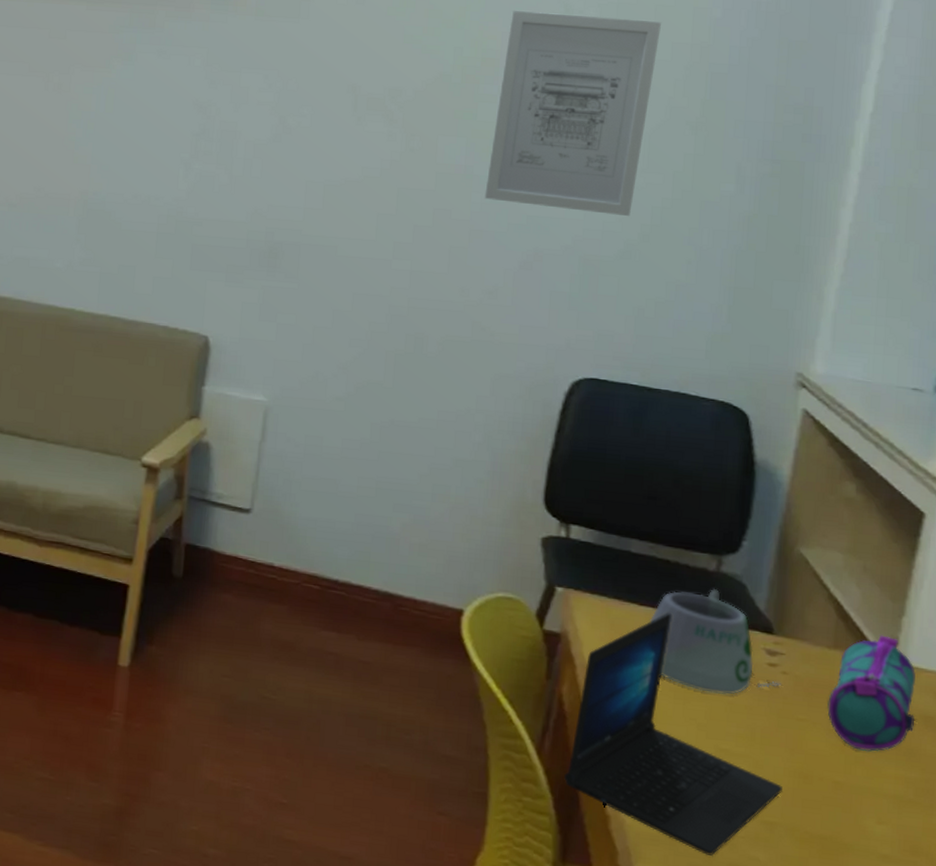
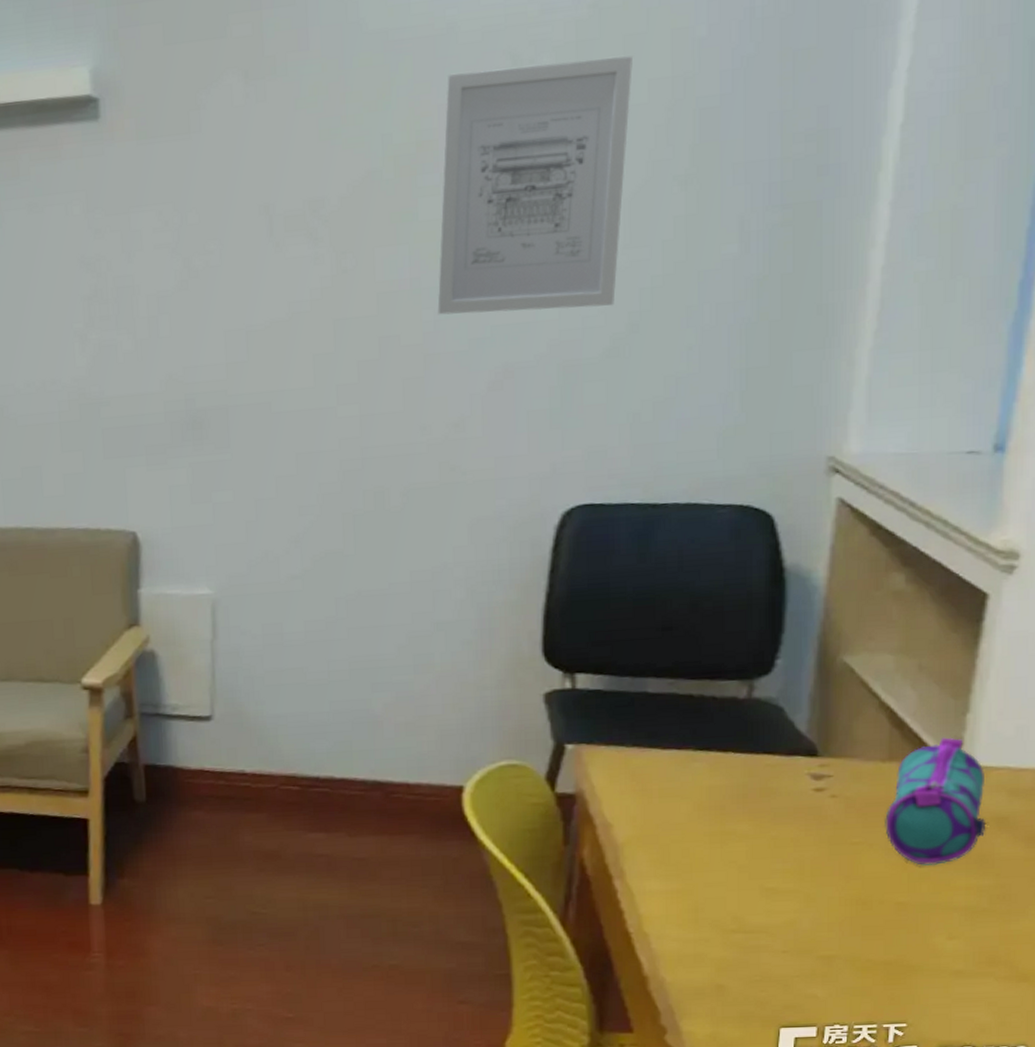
laptop: present [564,613,782,856] -> none [594,752,839,1000]
mug: present [650,589,781,695] -> none [676,718,830,831]

